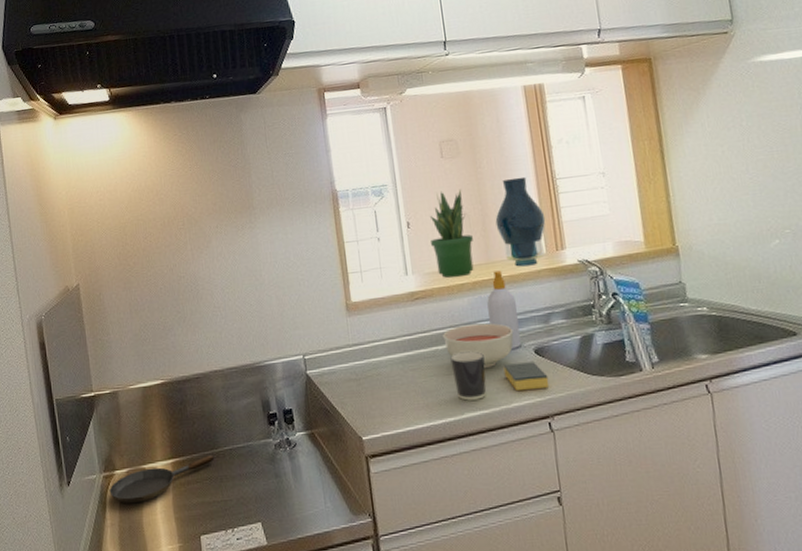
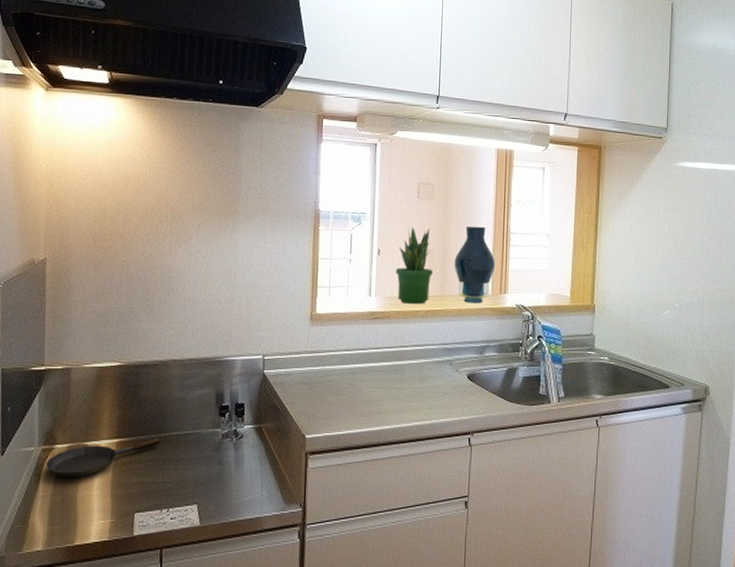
bowl: present [443,323,514,369] -> none [392,347,453,387]
mug: present [450,351,487,401] -> none [395,370,425,413]
soap bottle: present [487,270,521,349] -> none [434,303,459,372]
sponge: present [503,362,550,392] -> none [439,385,475,409]

